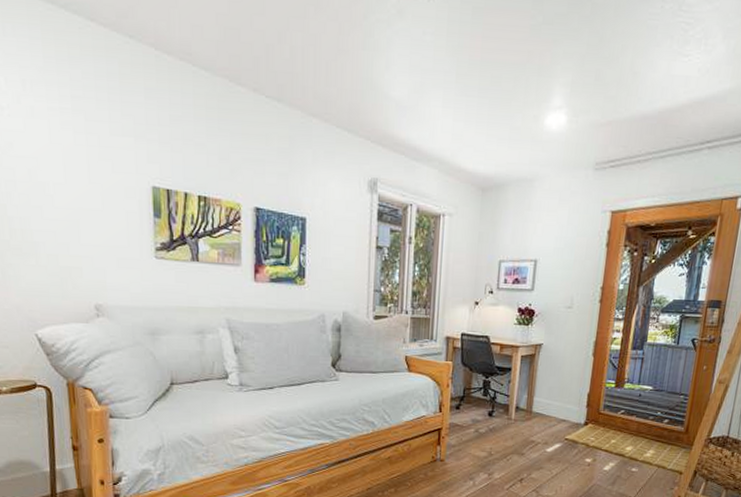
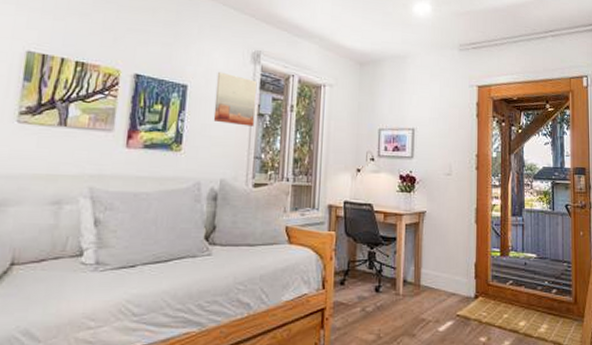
wall art: none [333,202,375,260] -> present [213,71,258,127]

